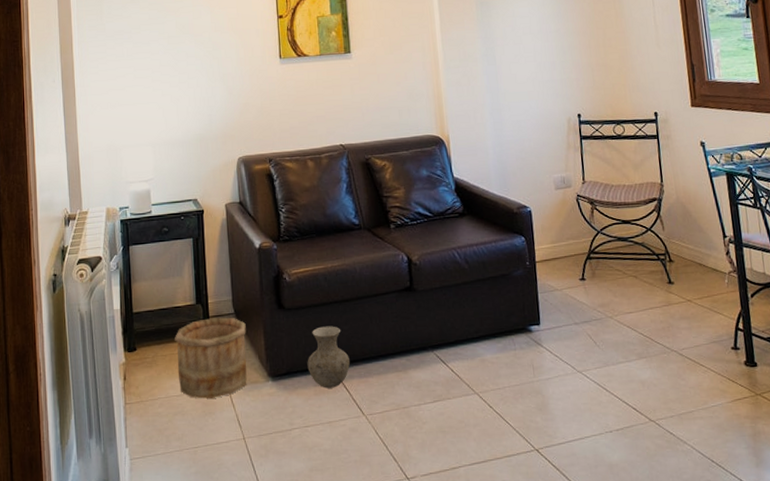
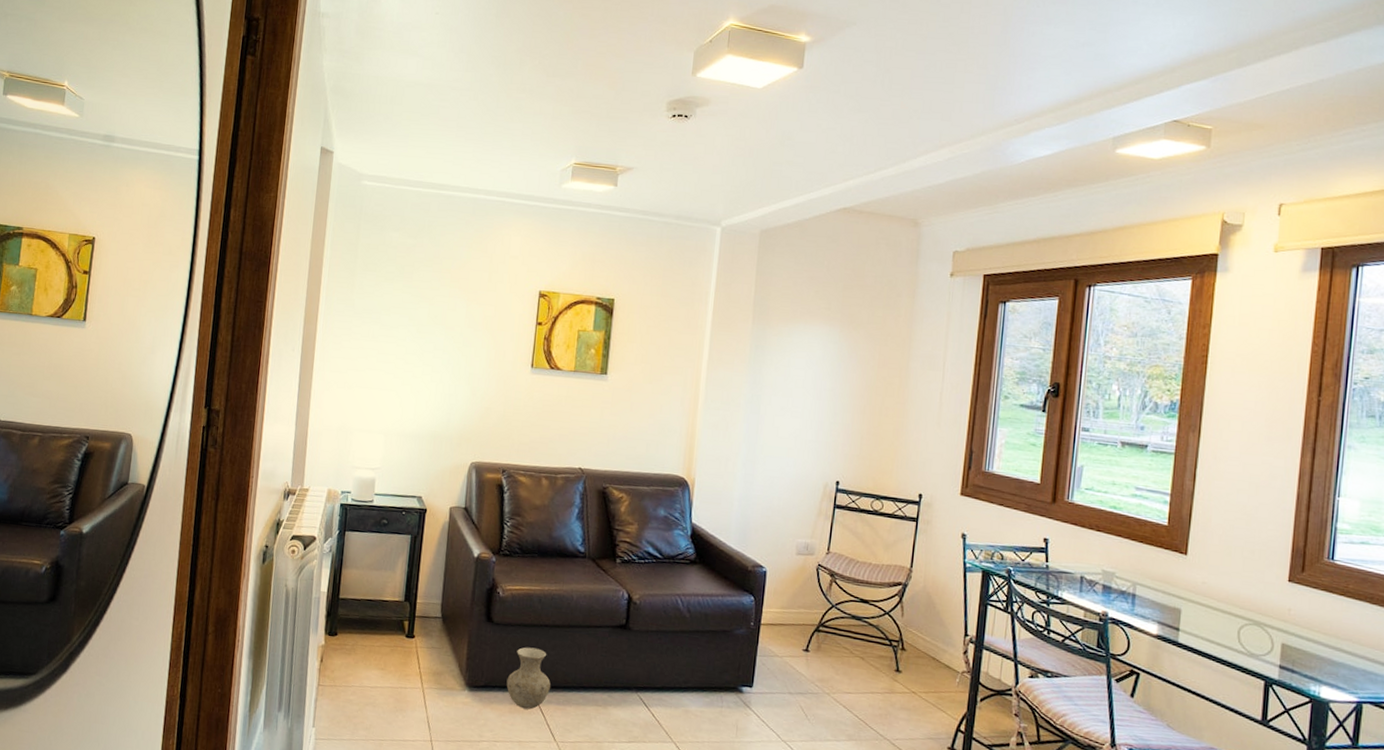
wooden bucket: present [175,317,247,399] -> none [375,617,451,697]

